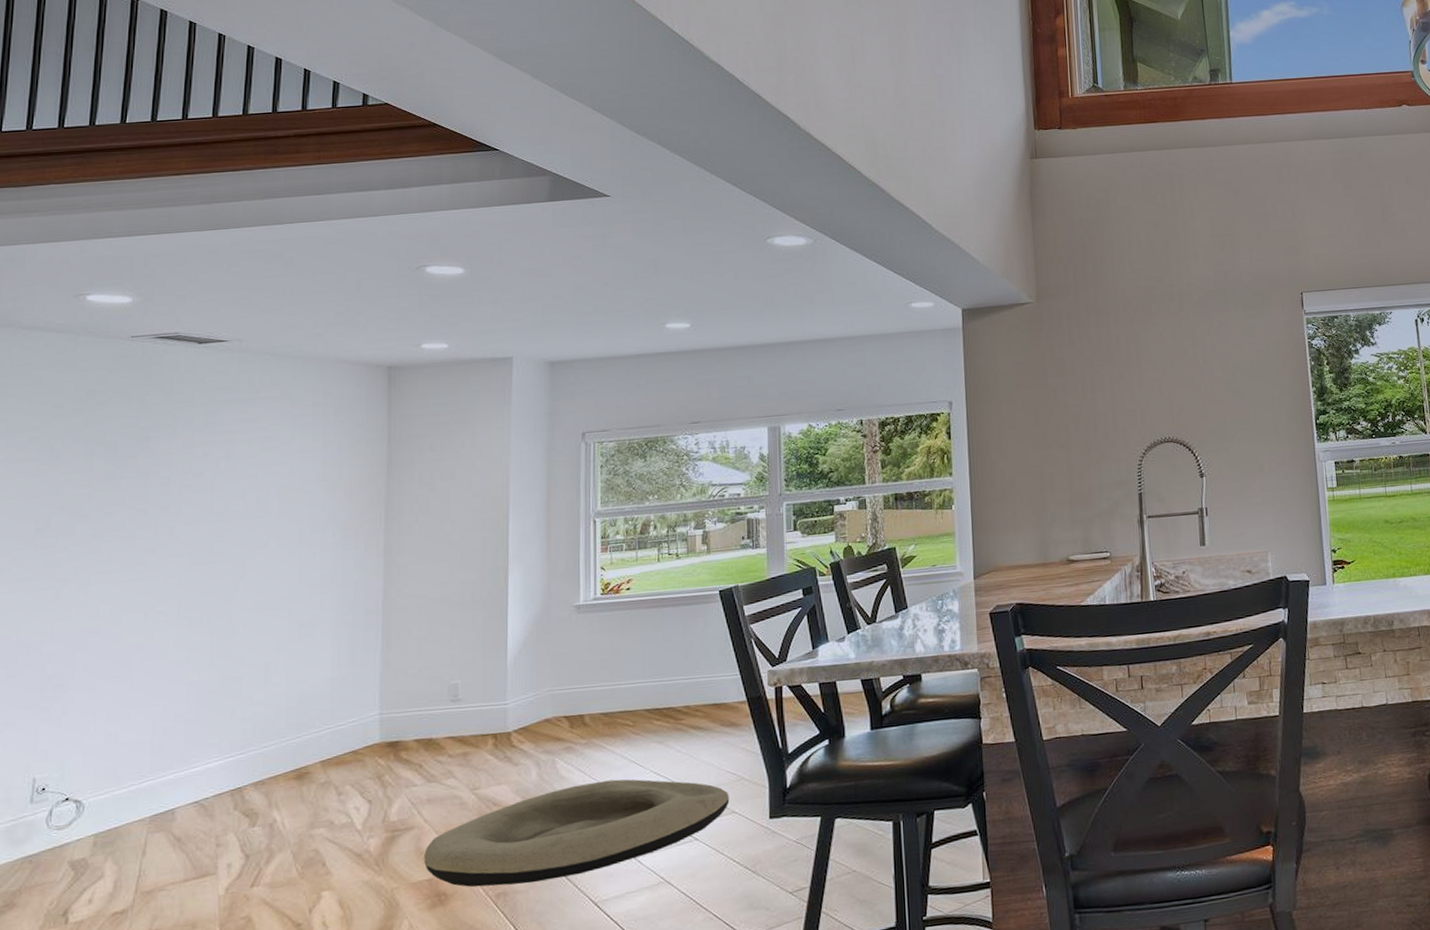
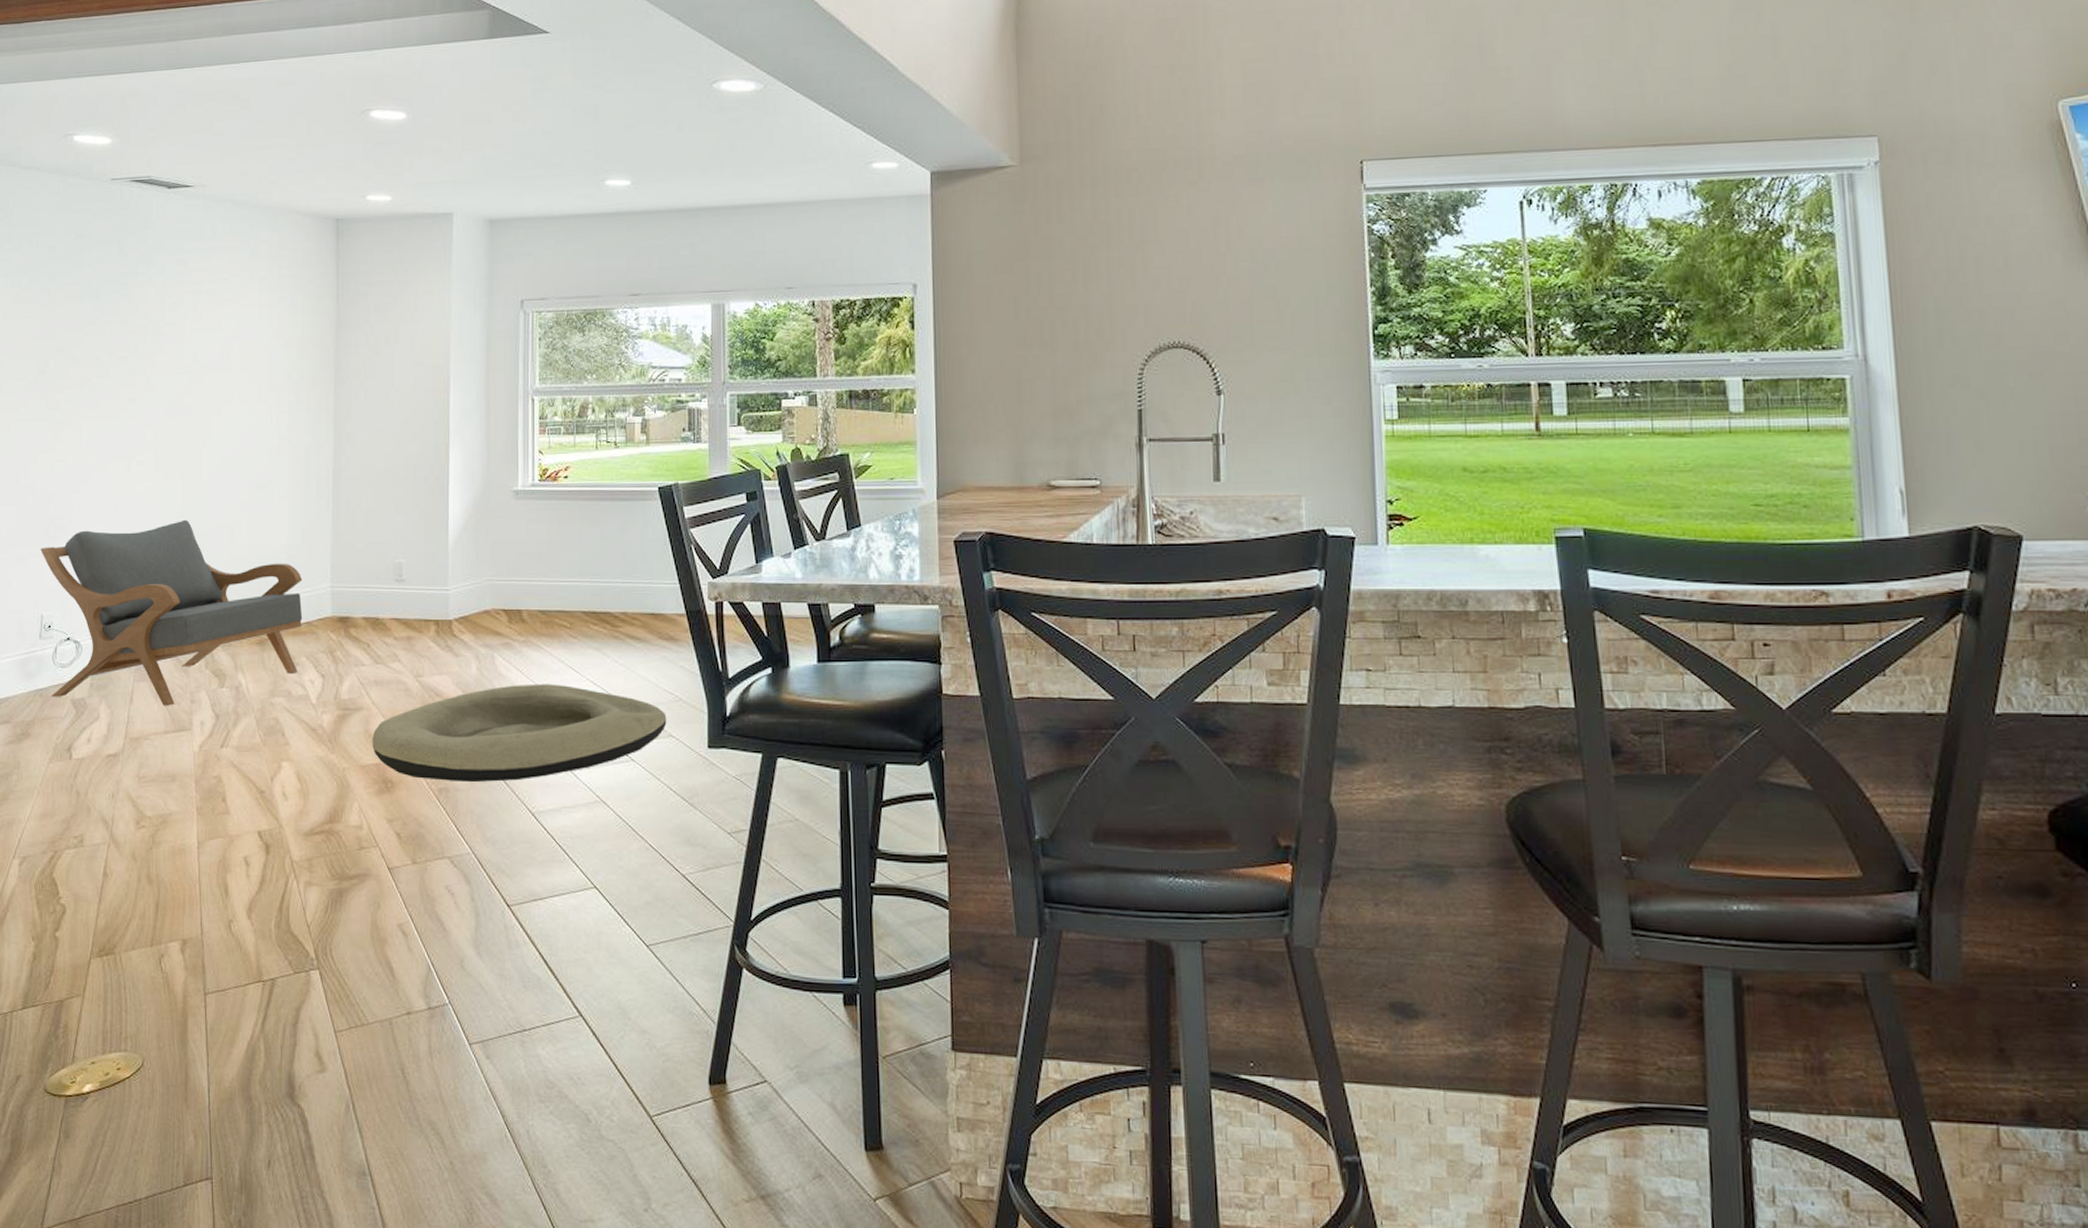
armchair: none [34,664,348,862] -> present [41,519,303,706]

